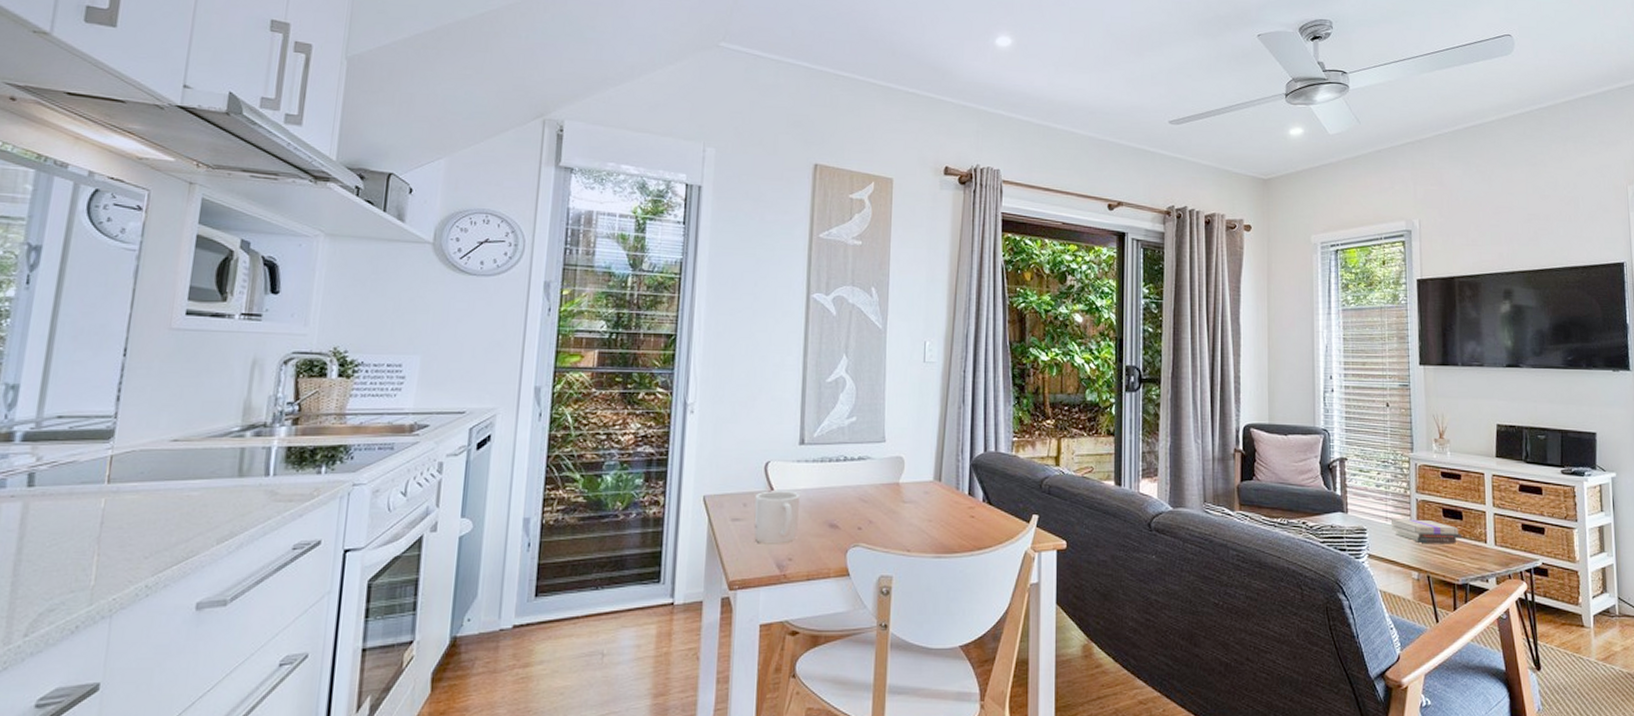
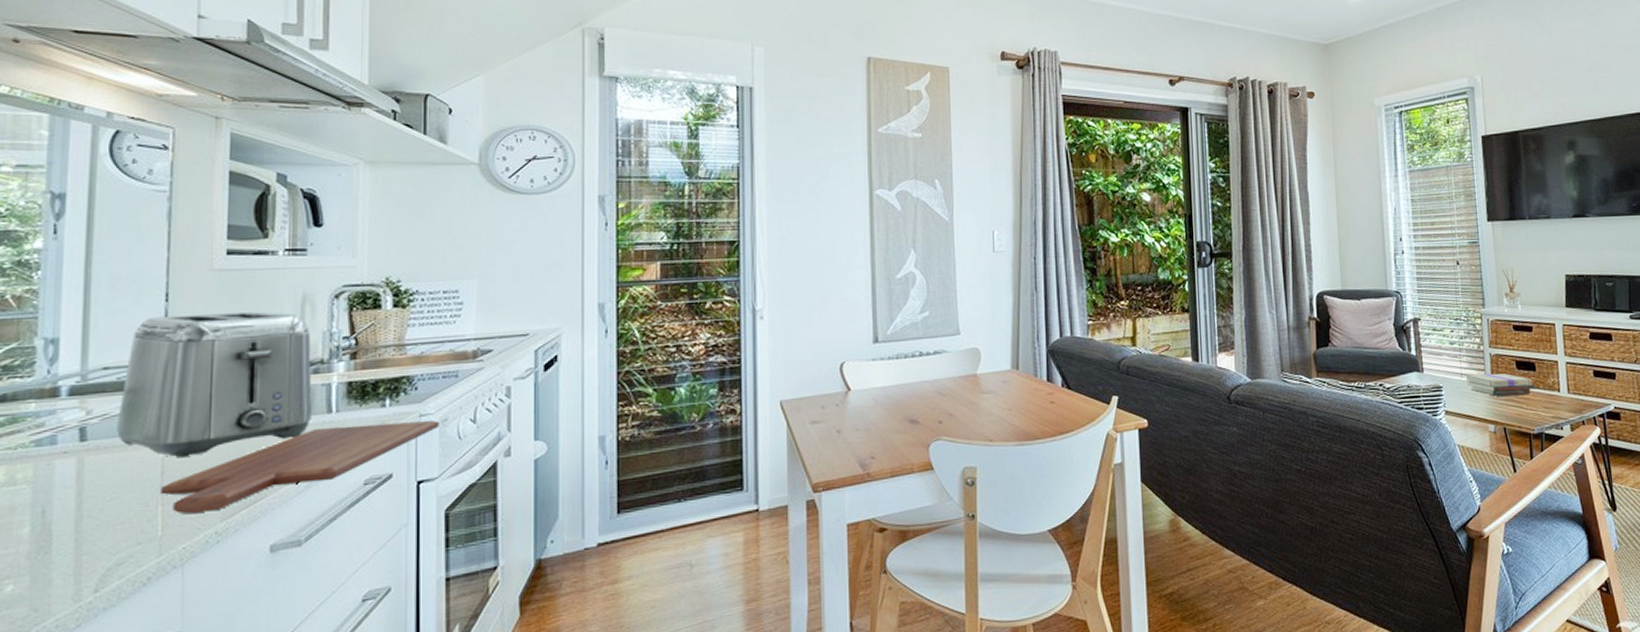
toaster: none [63,370,257,510] -> present [117,311,312,458]
cutting board: none [98,490,371,566] -> present [161,421,439,514]
mug: present [753,491,801,544] -> none [833,390,879,445]

